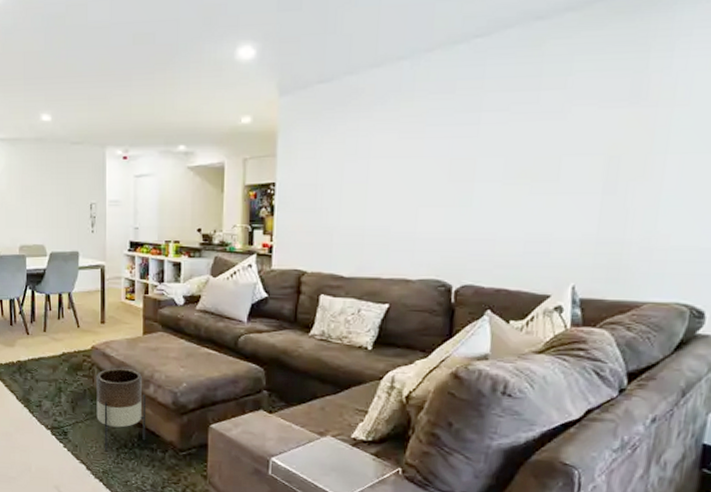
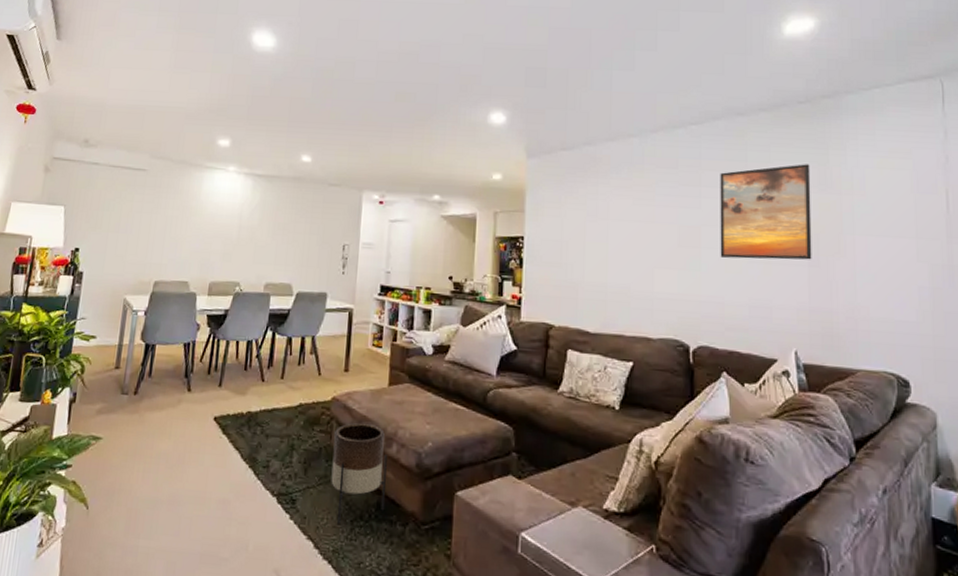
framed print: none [496,73,623,190] -> present [720,164,812,260]

